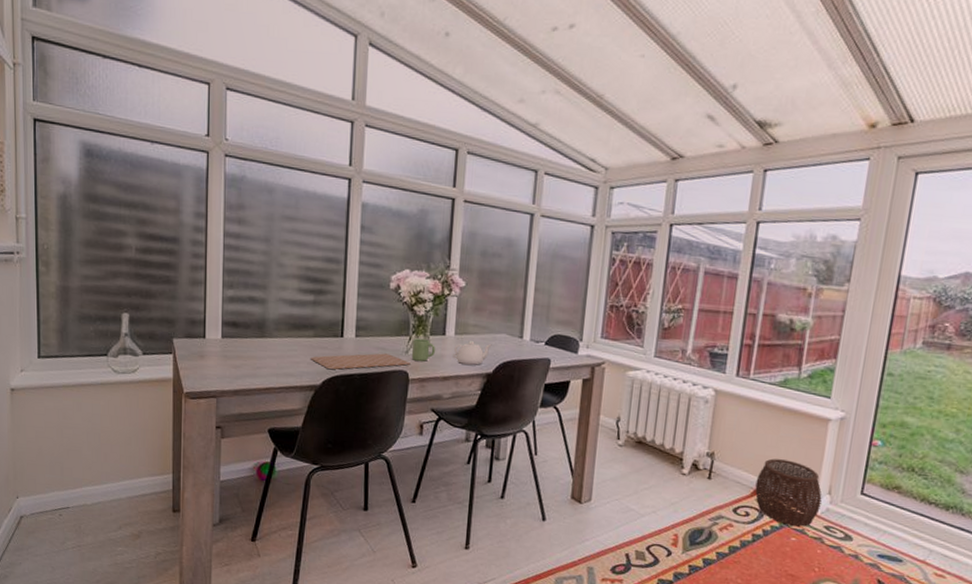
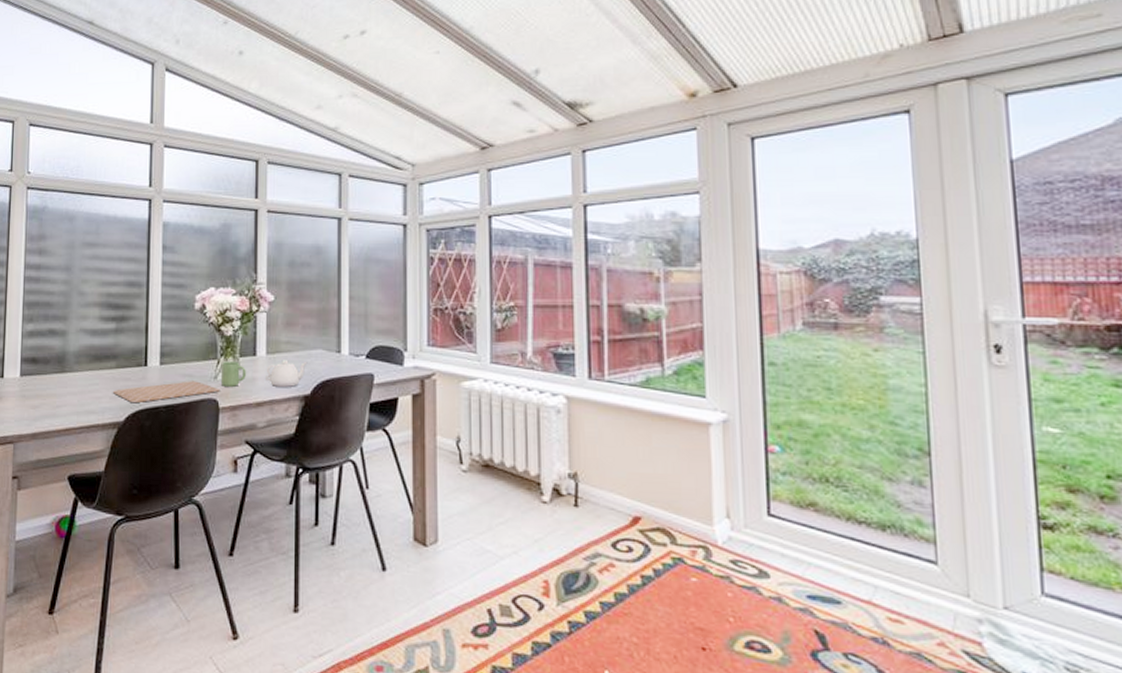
woven basket: present [755,458,822,528] -> none [634,476,720,564]

